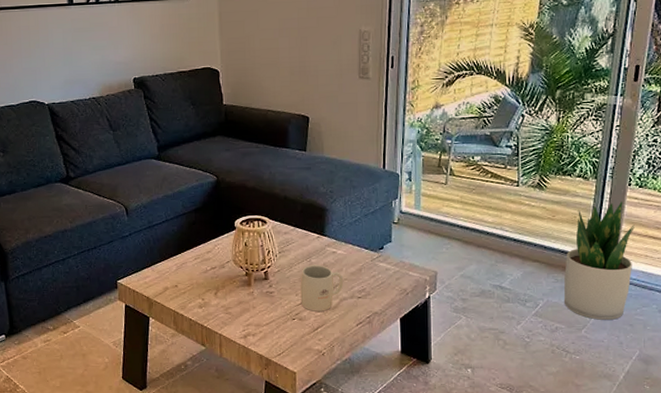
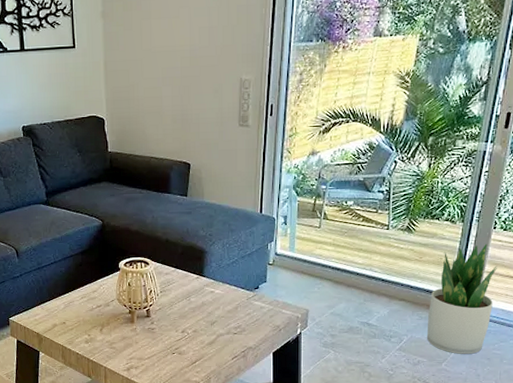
mug: present [300,265,344,311] -> none [180,303,221,346]

